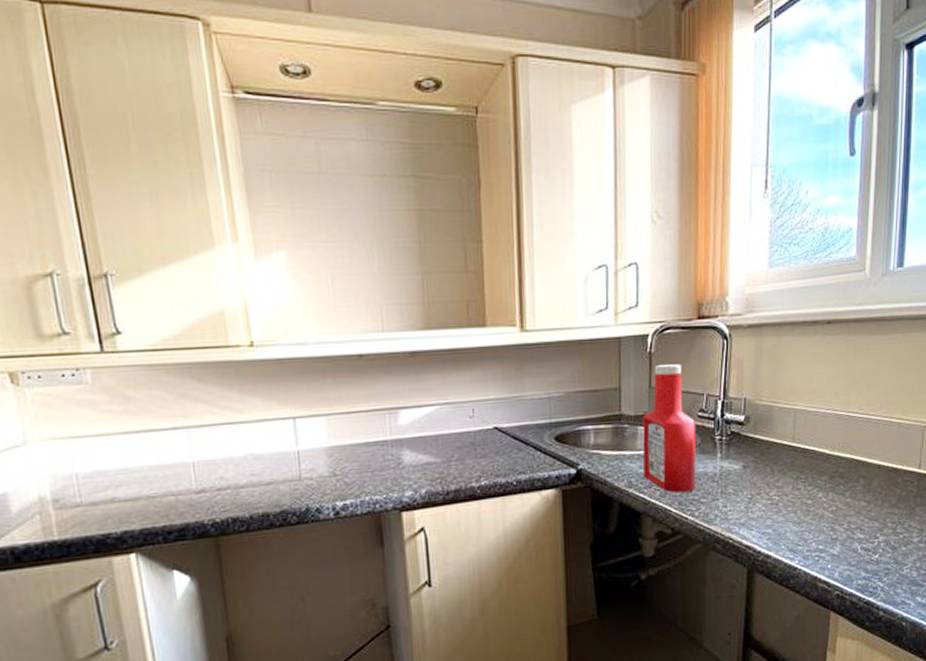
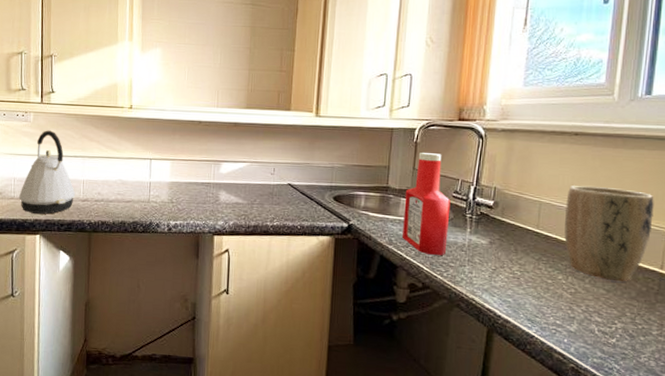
kettle: none [89,393,184,523] -> present [19,130,76,214]
plant pot: none [822,382,910,490] -> present [564,186,654,282]

